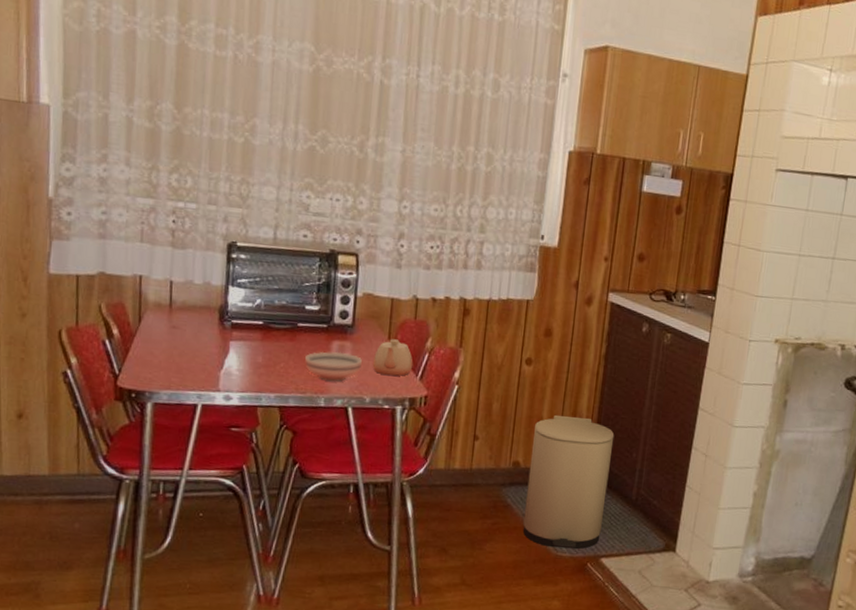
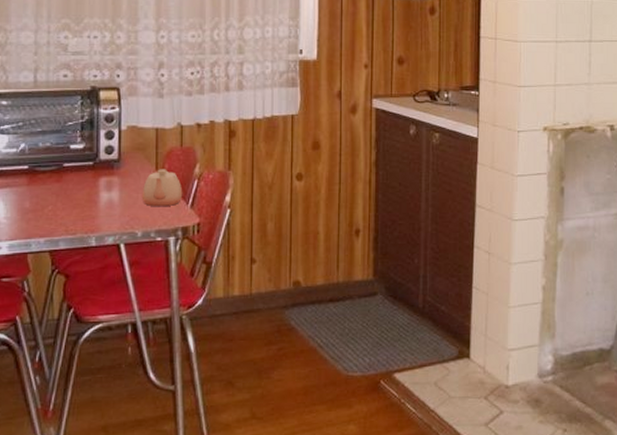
bowl: present [304,351,362,381] -> none [72,188,131,218]
pedal bin: present [523,414,615,549] -> none [310,228,394,368]

